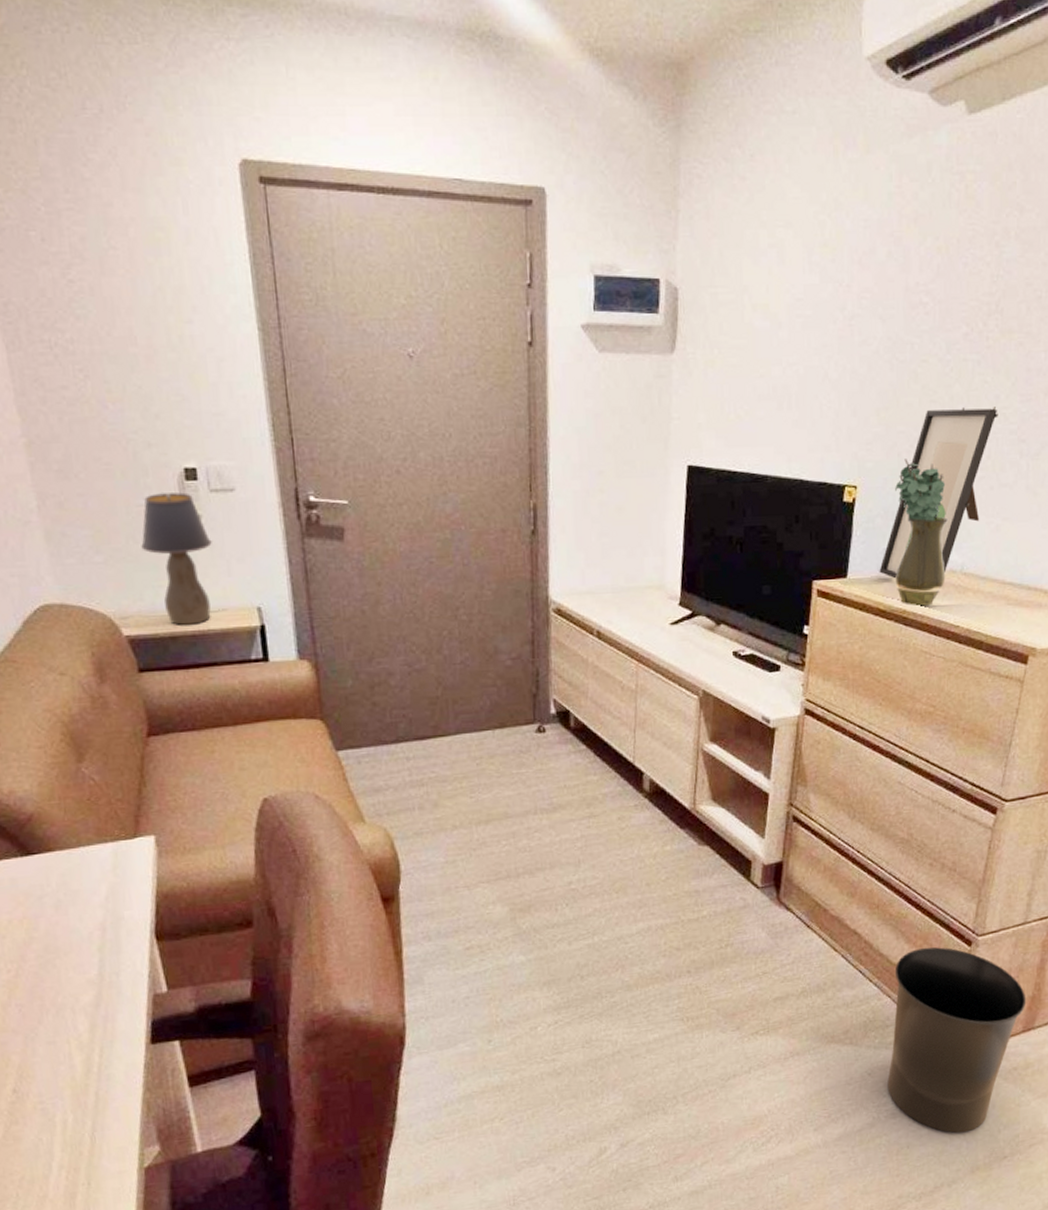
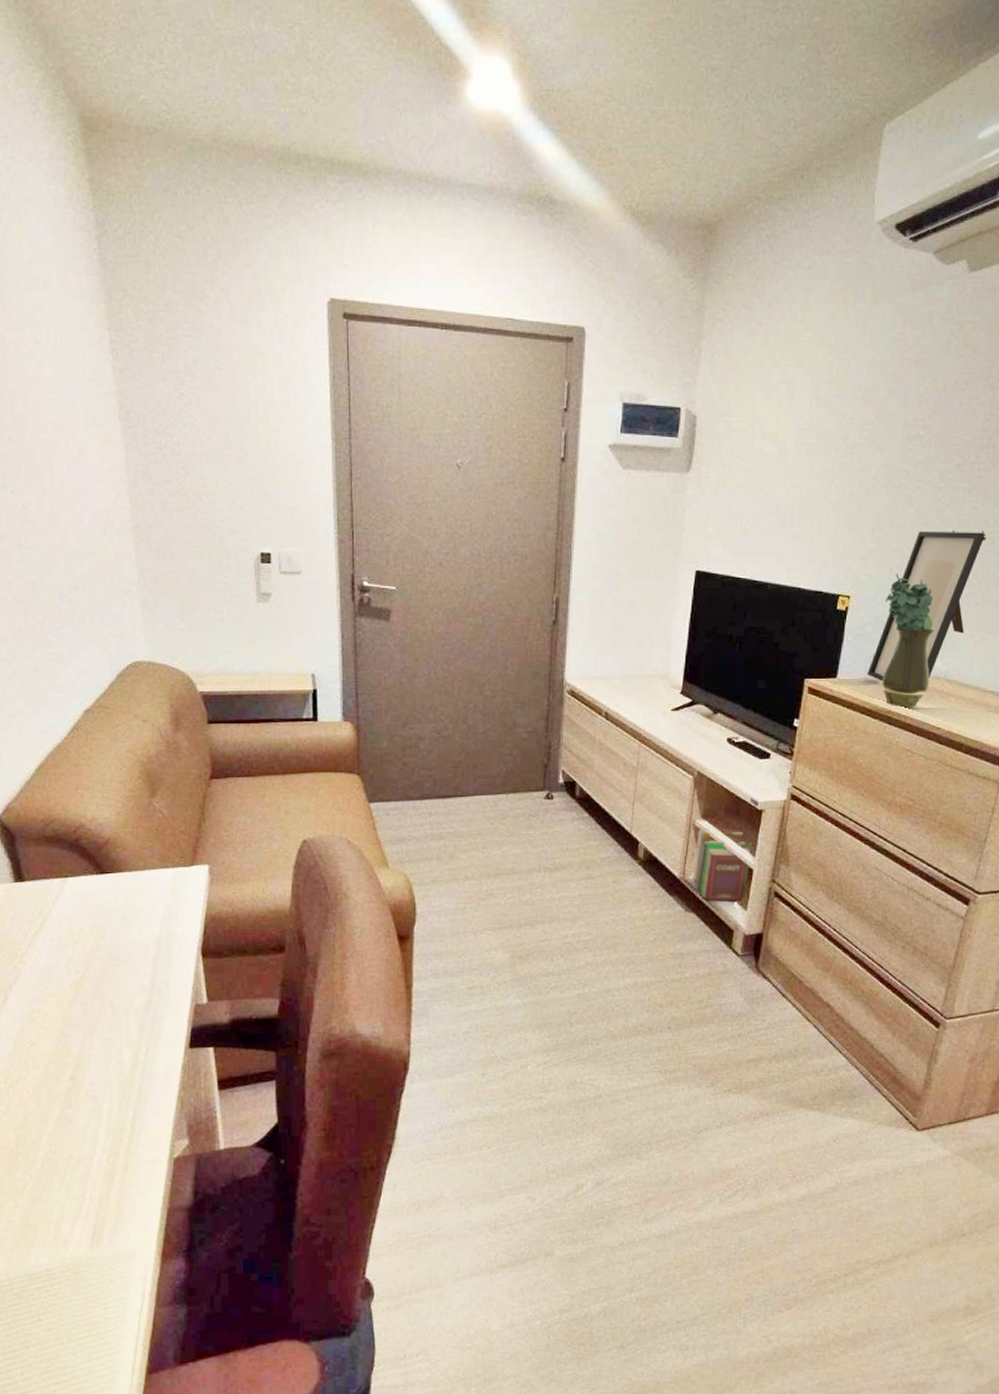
table lamp: present [141,492,212,625] -> none [219,573,278,685]
books: none [704,752,766,832] -> present [692,829,752,902]
waste bin: present [887,947,1027,1133] -> none [851,1025,991,1207]

